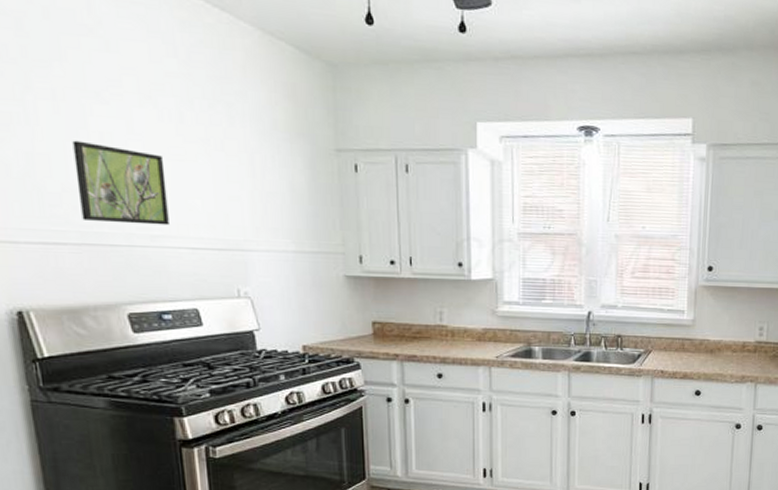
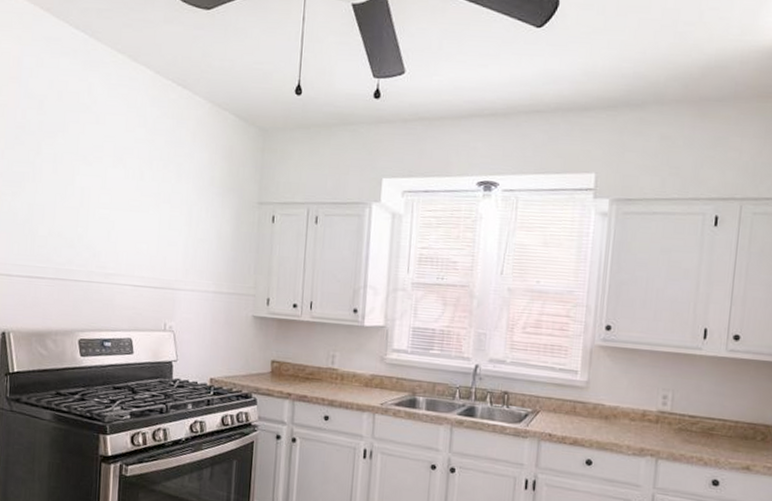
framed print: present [72,140,169,226] -> none [59,194,124,266]

